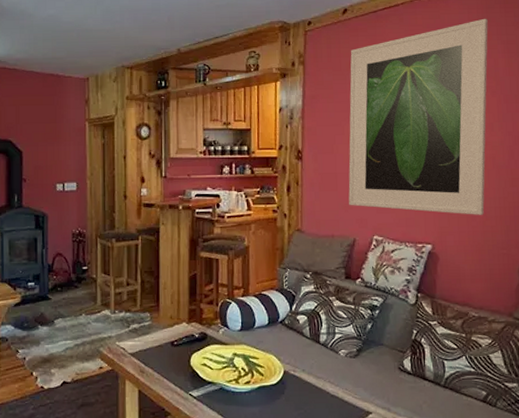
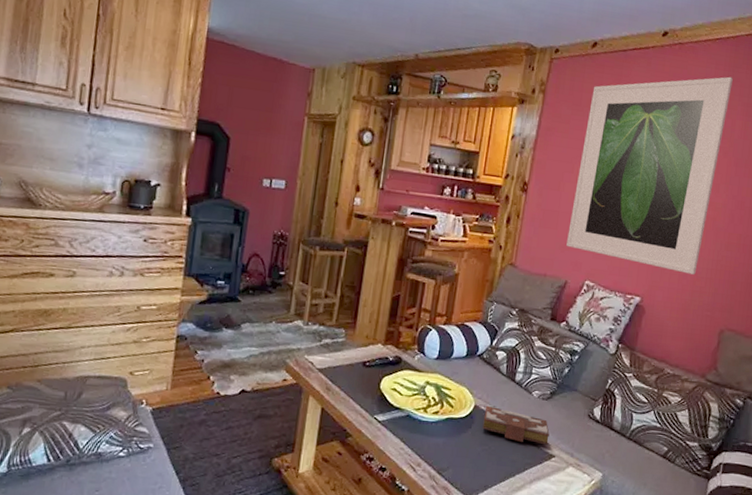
book: none [294,369,363,403] -> present [482,405,550,445]

